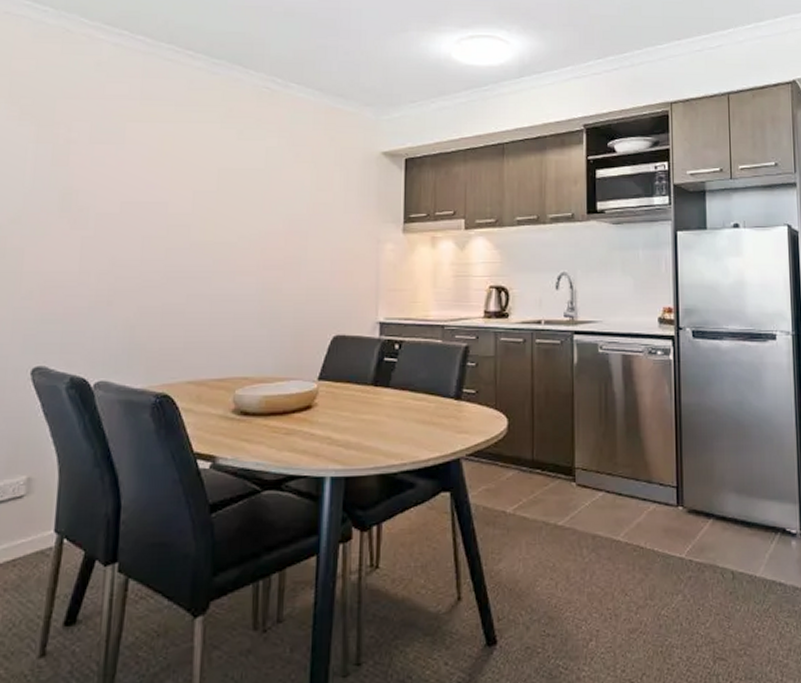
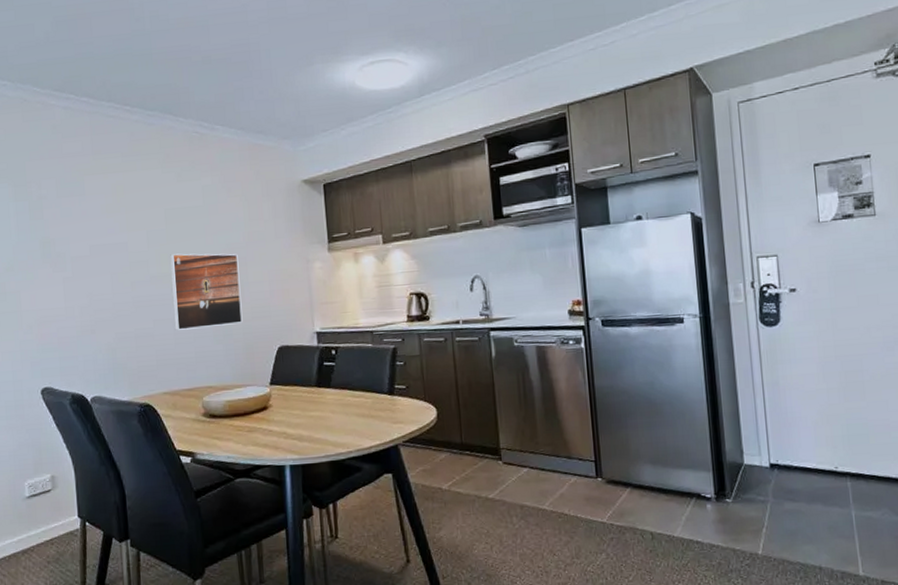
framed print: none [211,220,298,309] -> present [170,253,243,330]

